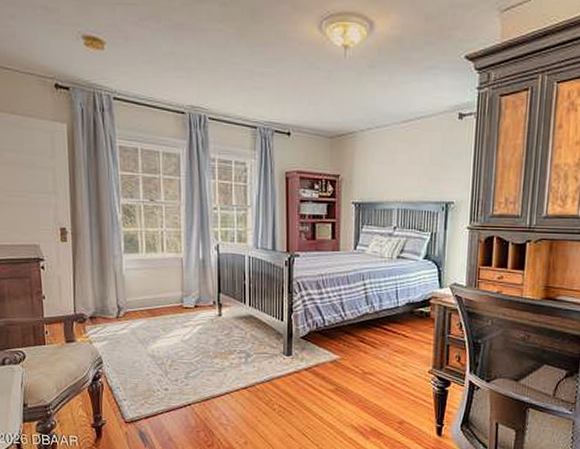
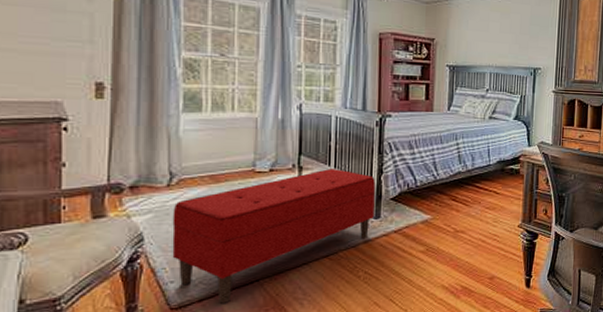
bench: none [122,306,287,422] -> present [172,169,376,304]

